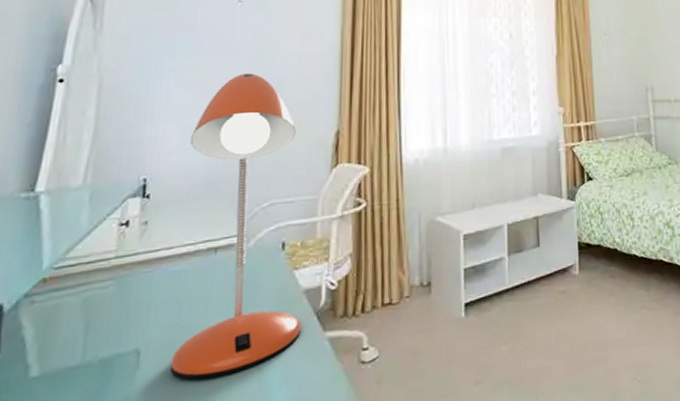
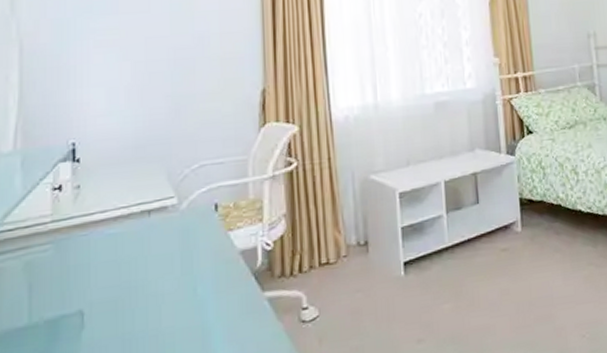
desk lamp: present [170,73,301,381] -> none [115,32,239,340]

